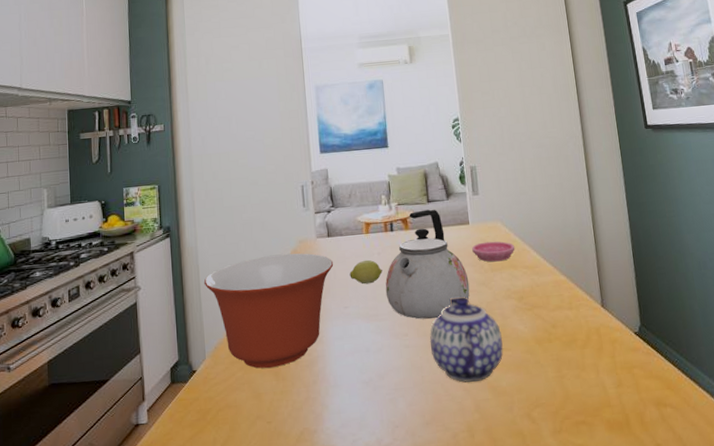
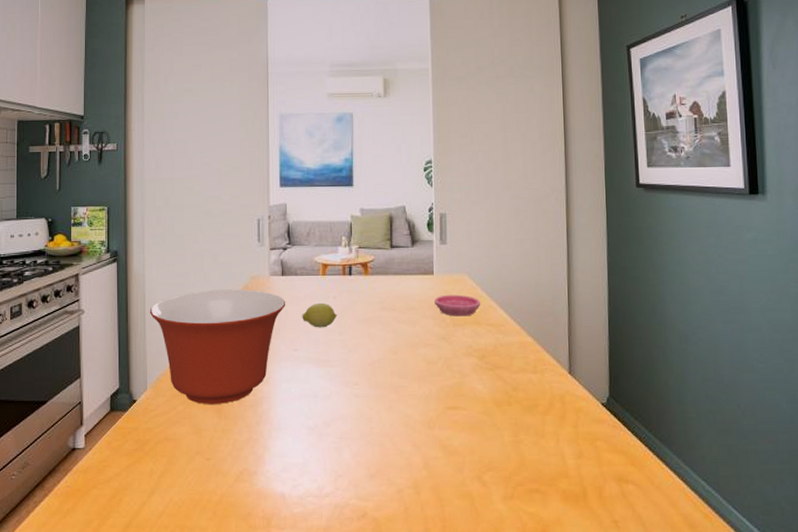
kettle: present [385,209,470,320] -> none [338,255,429,370]
teapot: present [429,297,503,383] -> none [381,350,459,438]

